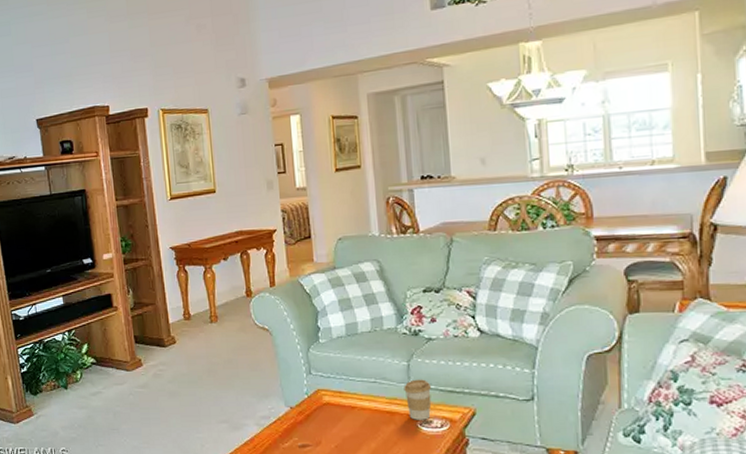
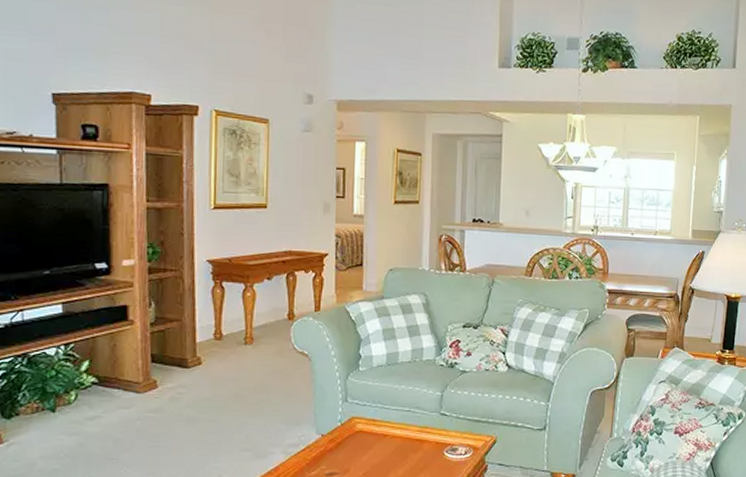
coffee cup: present [404,379,432,420] -> none [435,409,460,448]

